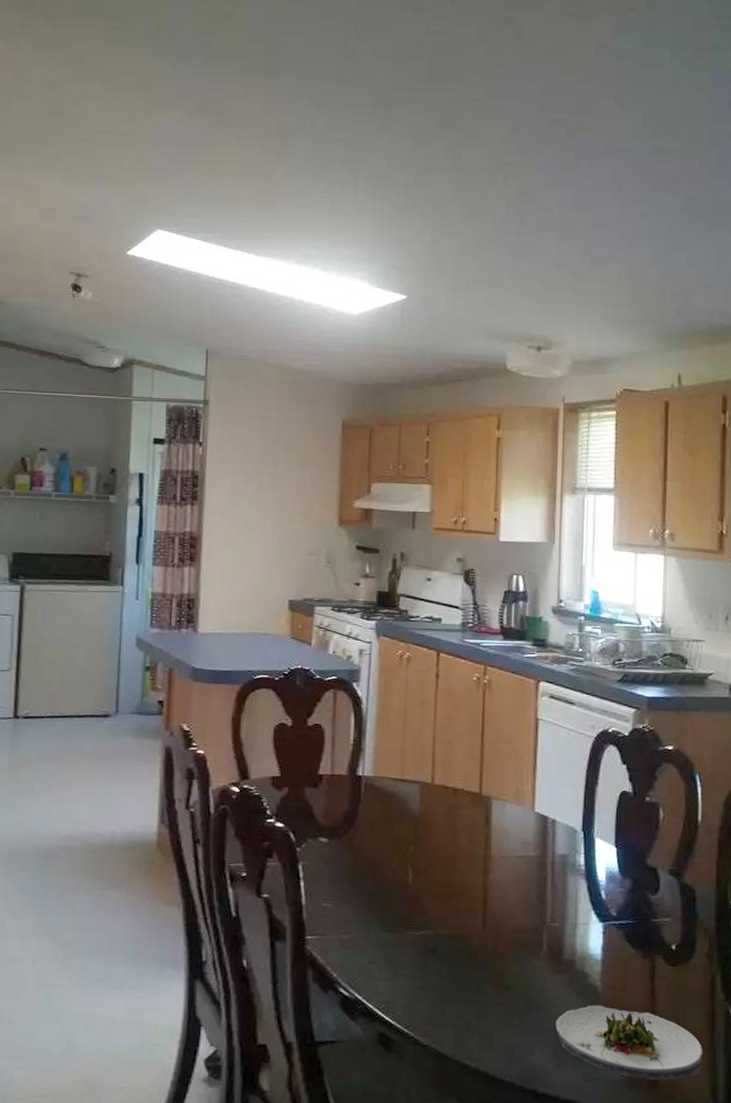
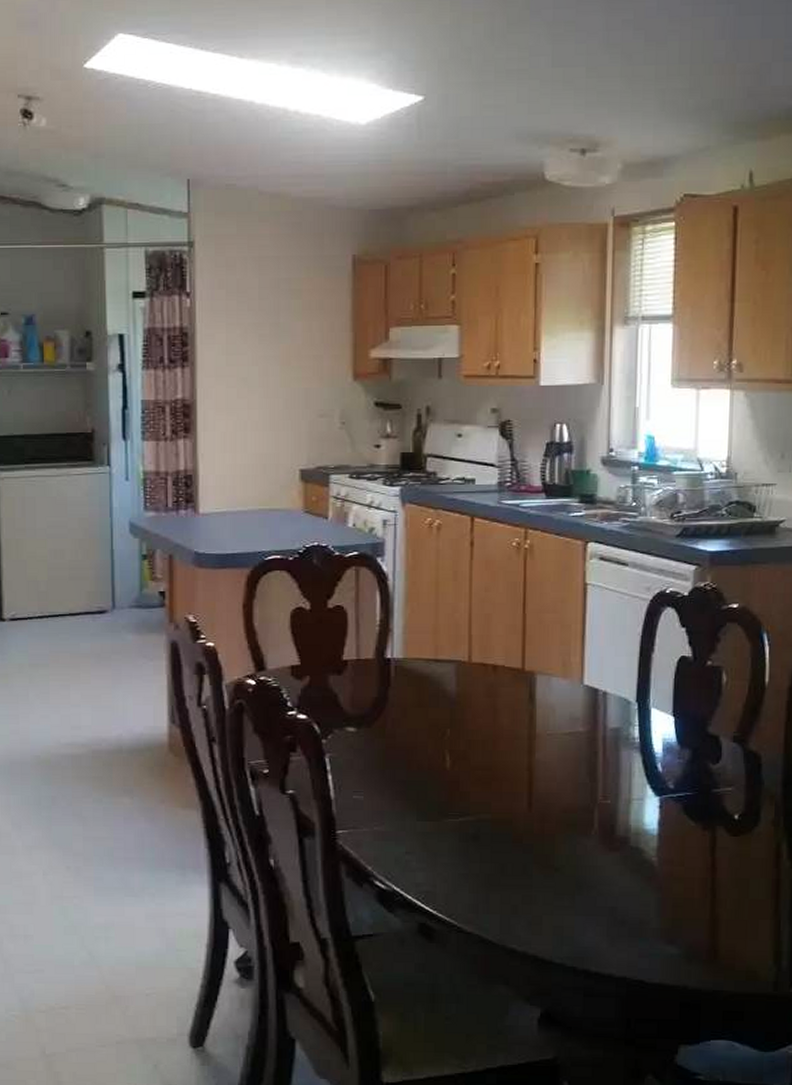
salad plate: present [556,1005,703,1081] -> none [608,880,767,952]

